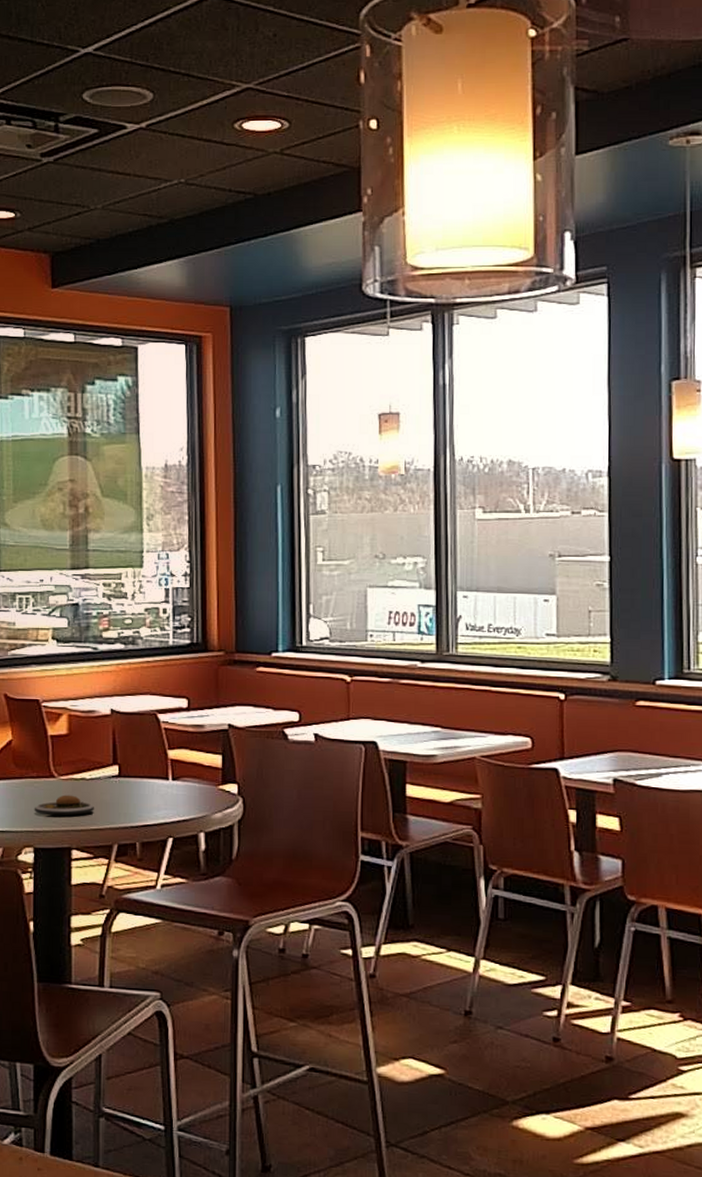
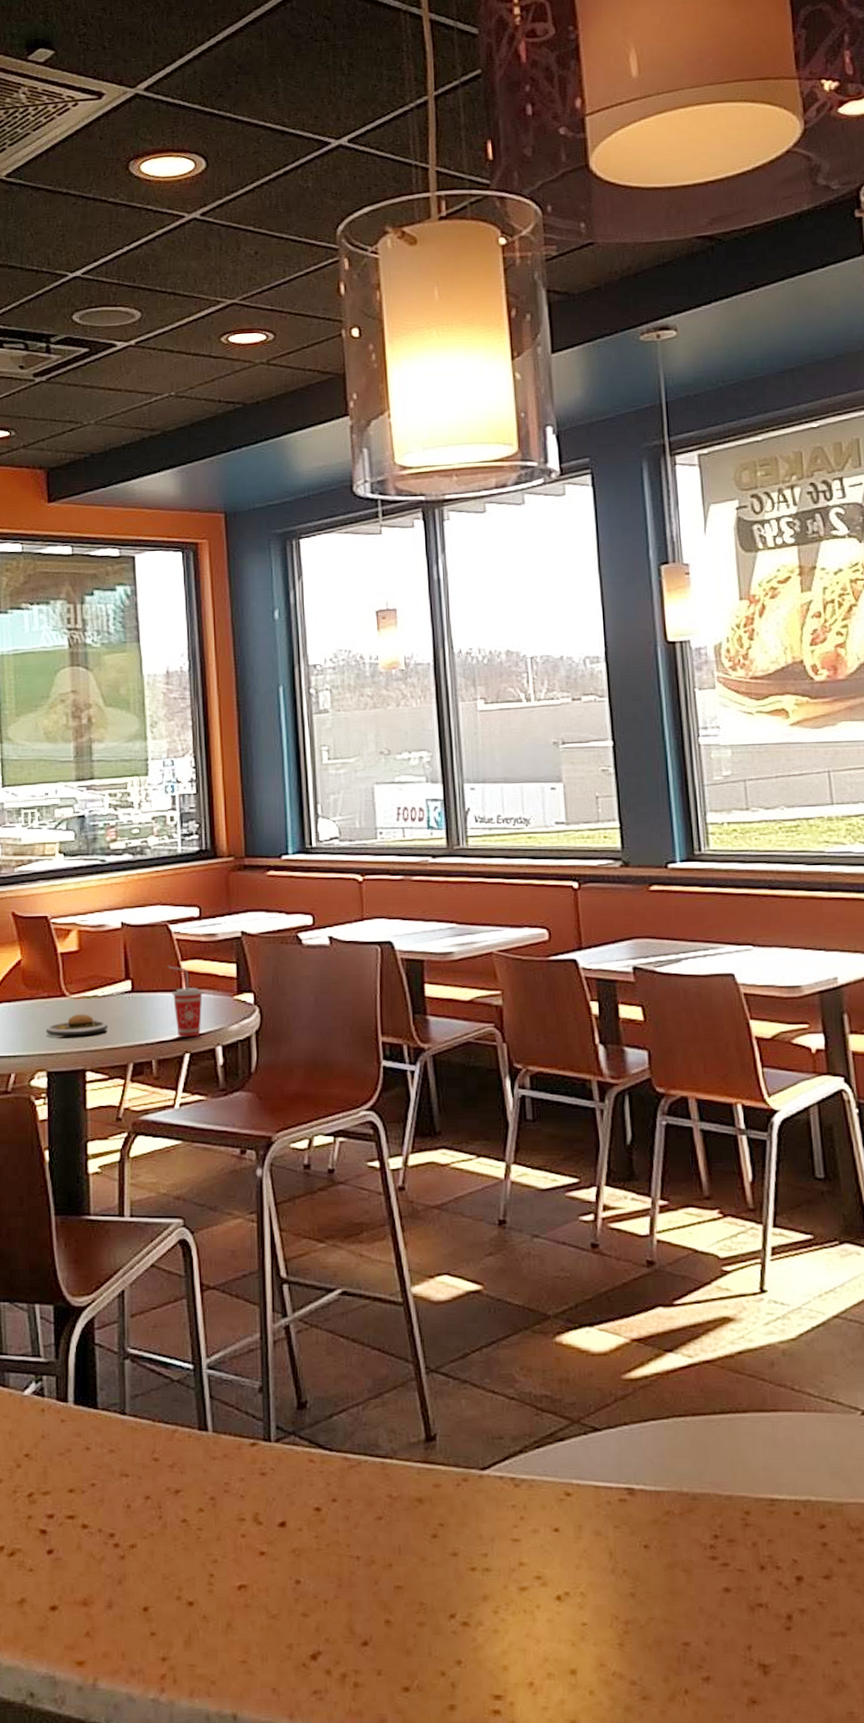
beverage cup: none [153,753,189,823] -> present [166,965,204,1038]

